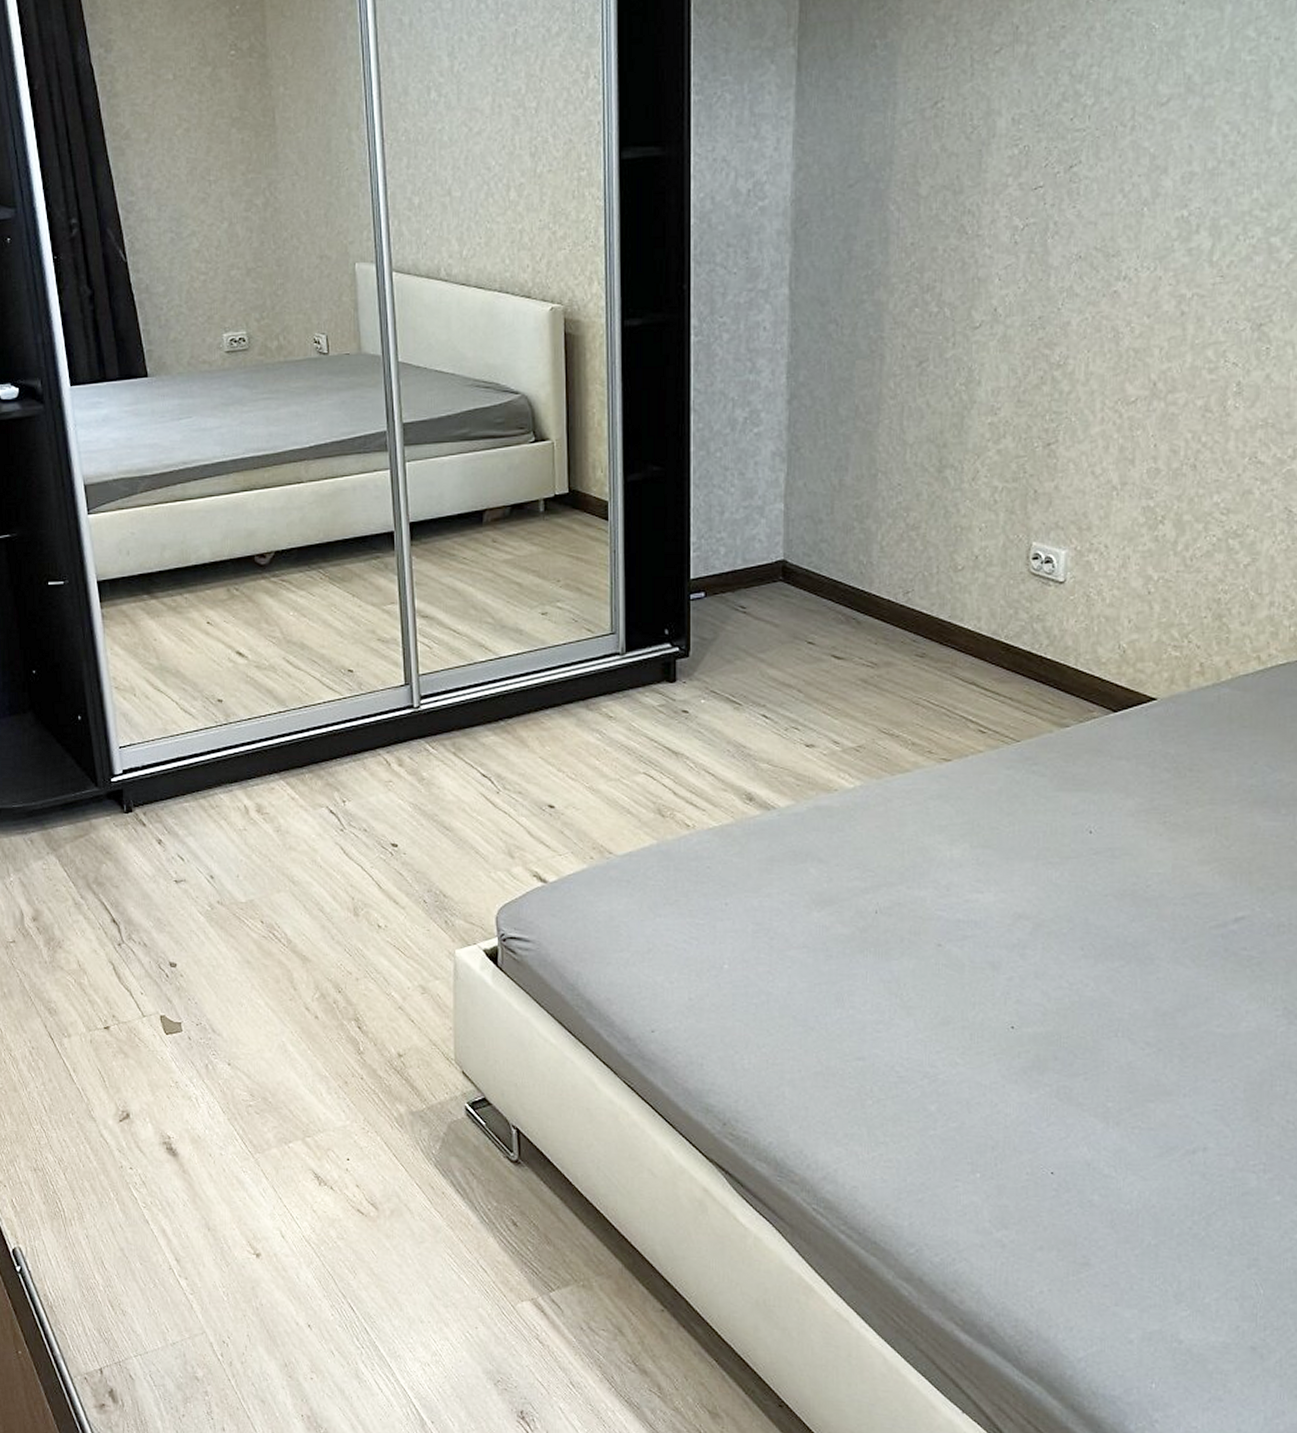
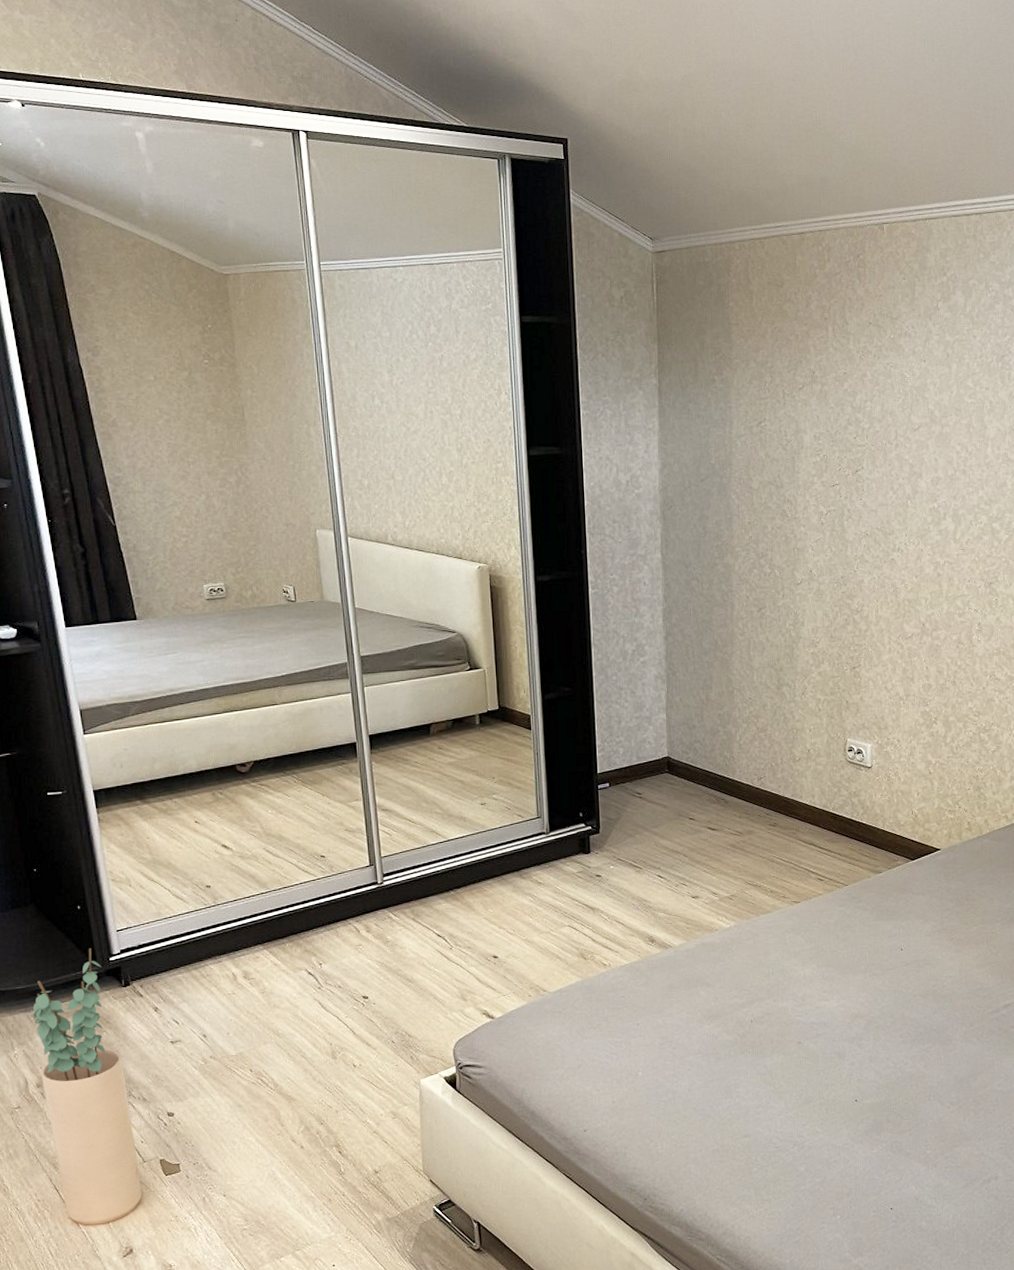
vase: none [29,765,141,1082] -> present [33,947,142,1226]

